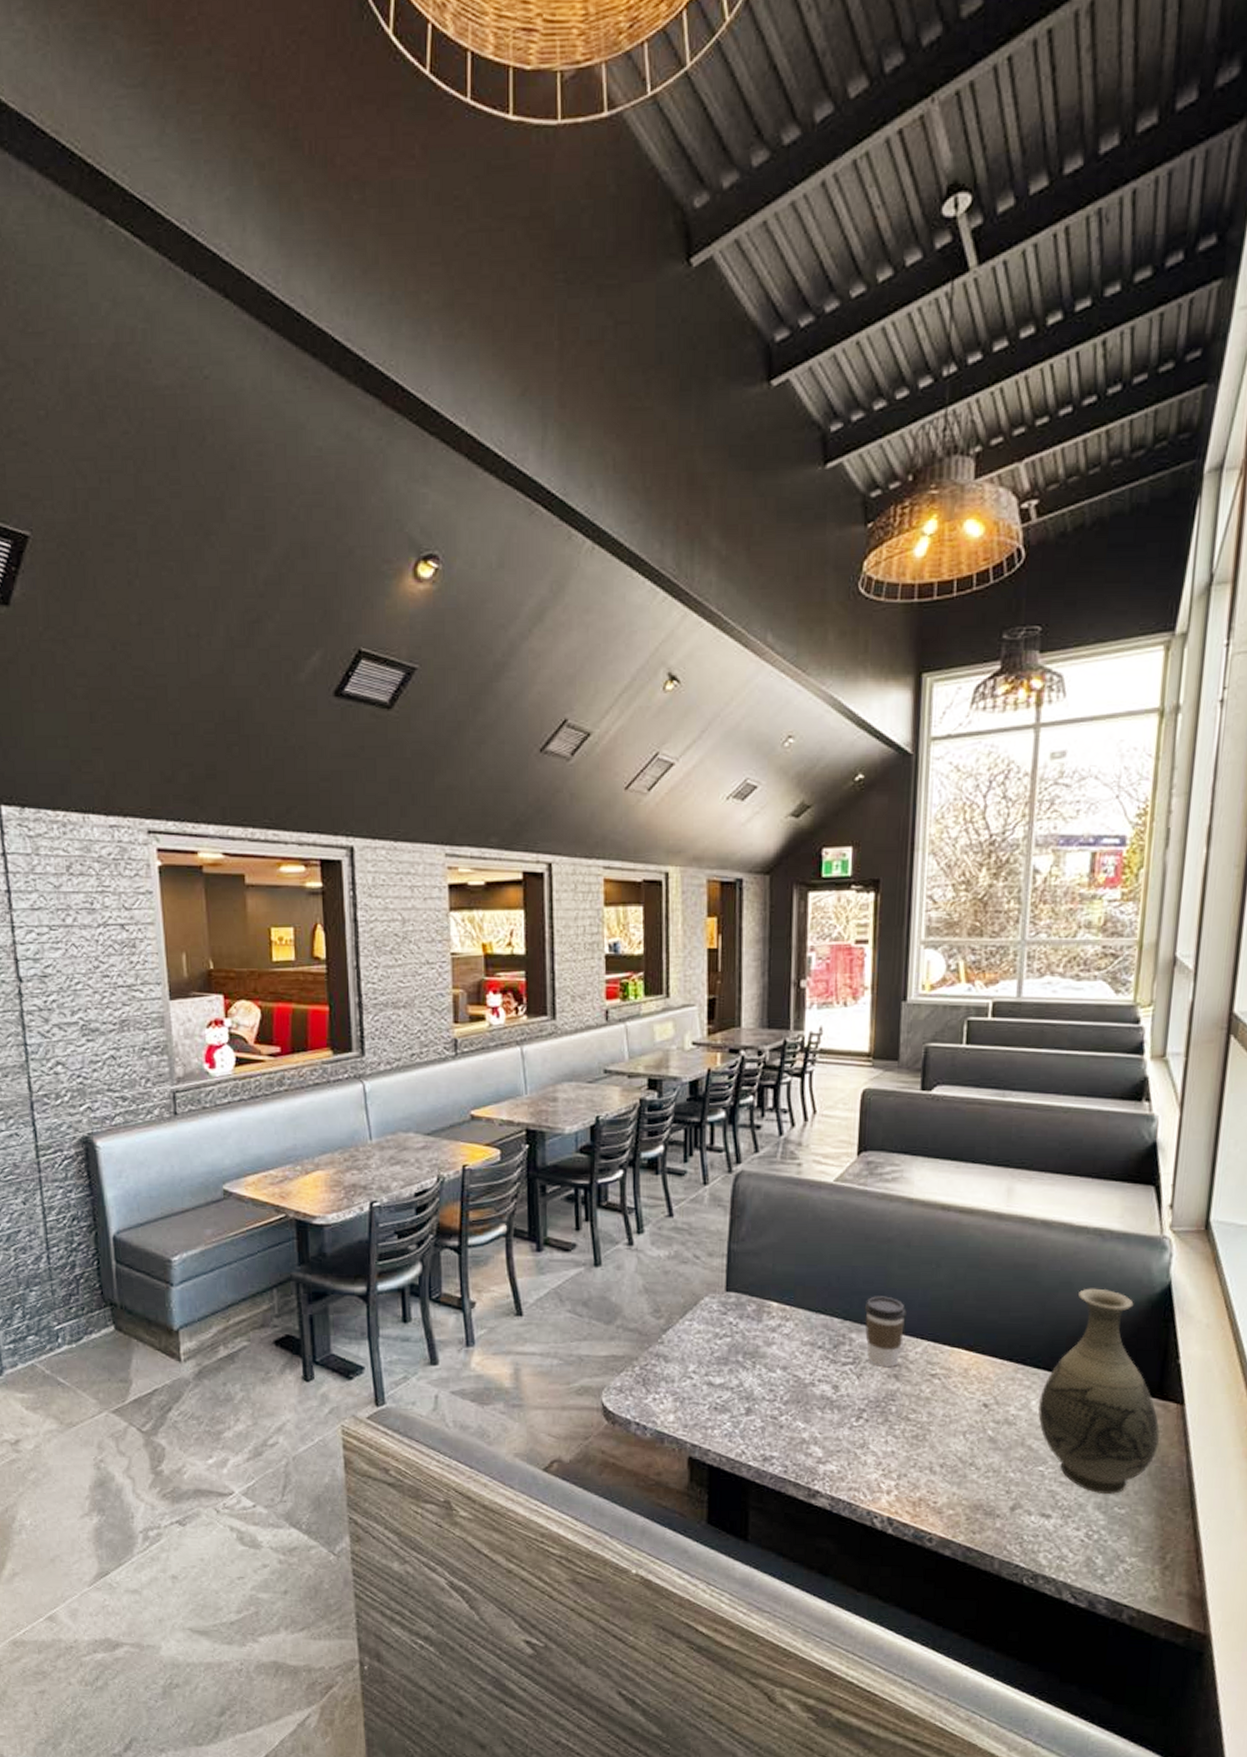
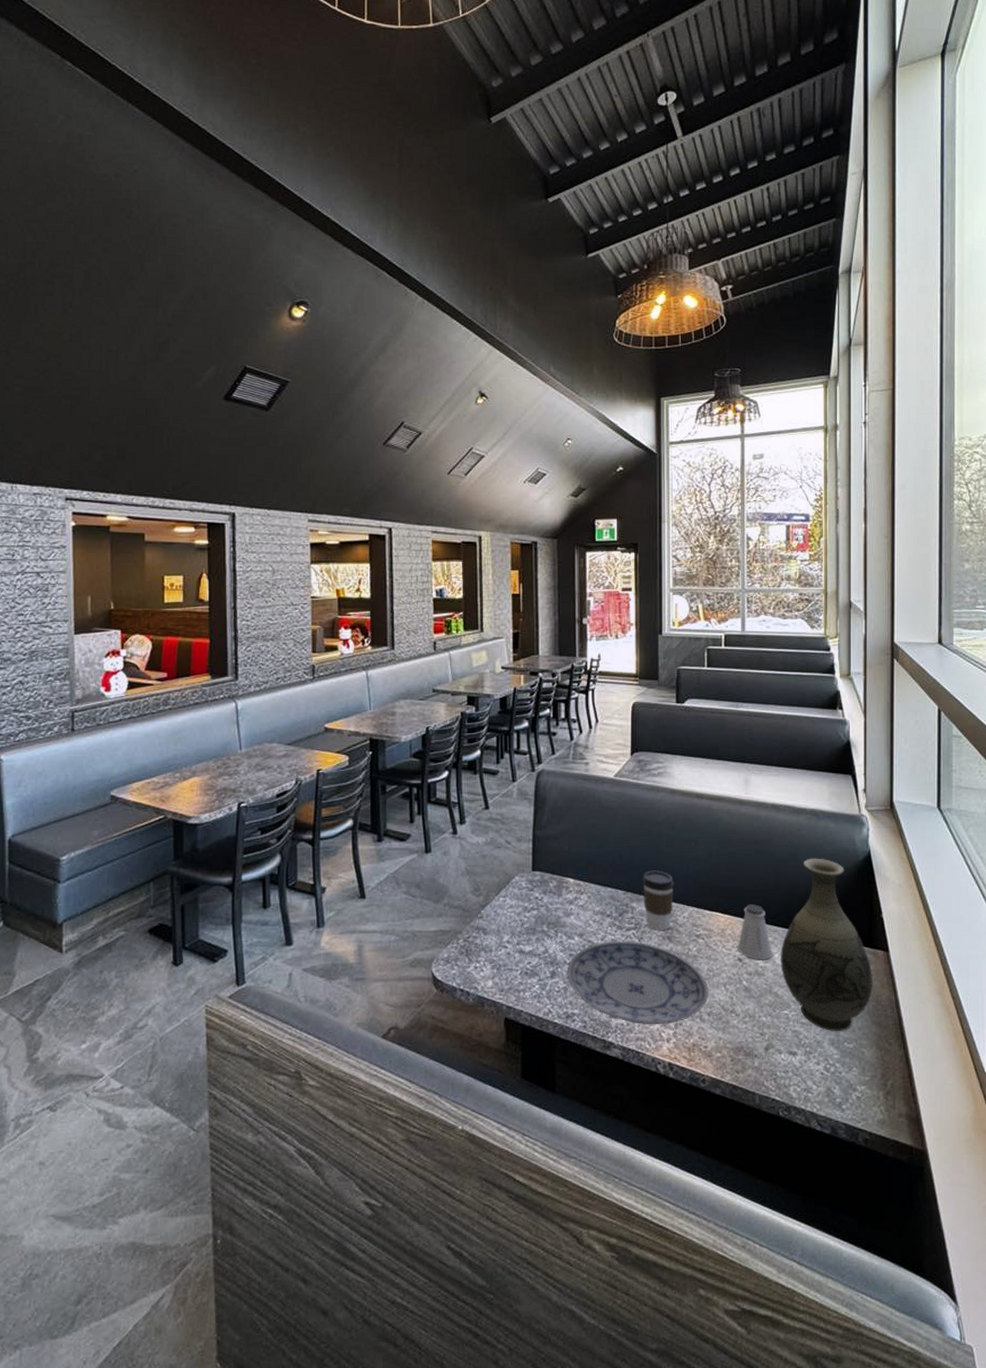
plate: none [766,1376,943,1474] -> present [568,941,708,1024]
saltshaker: none [984,1341,1029,1407] -> present [738,904,773,960]

